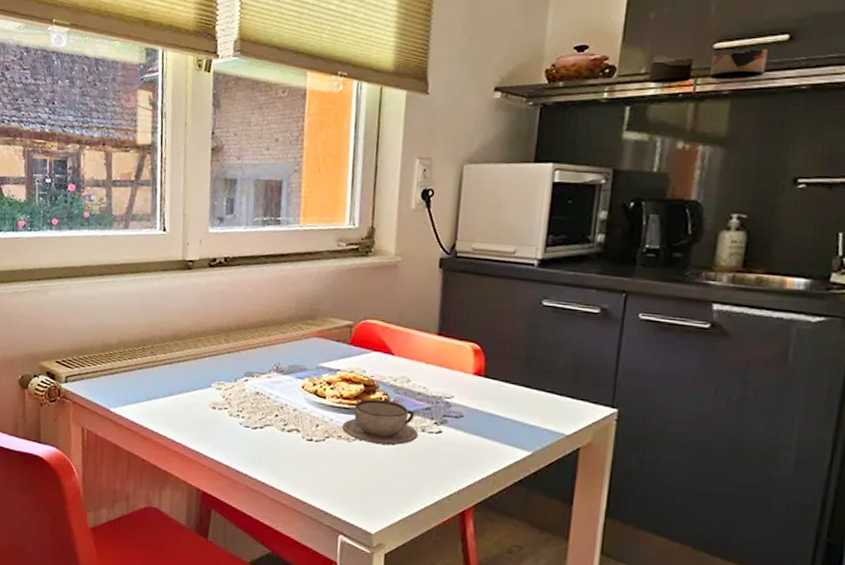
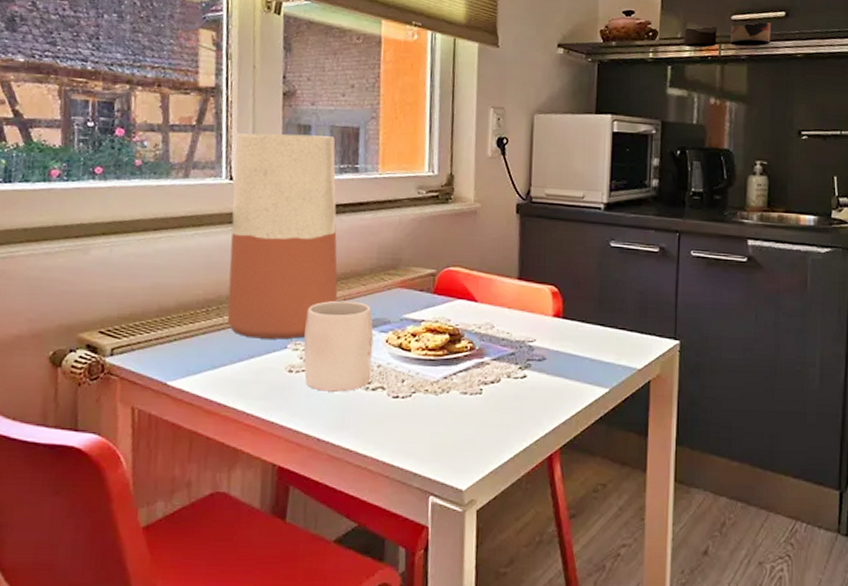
vase: none [159,187,259,379] -> present [227,133,338,340]
mug: none [225,346,291,431] -> present [303,300,374,392]
teacup: present [341,399,419,446] -> none [428,348,505,396]

